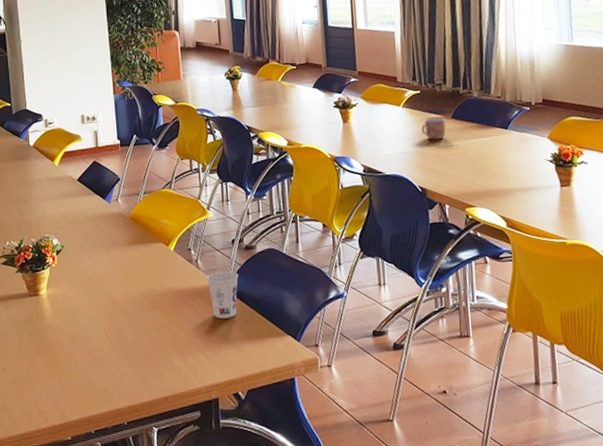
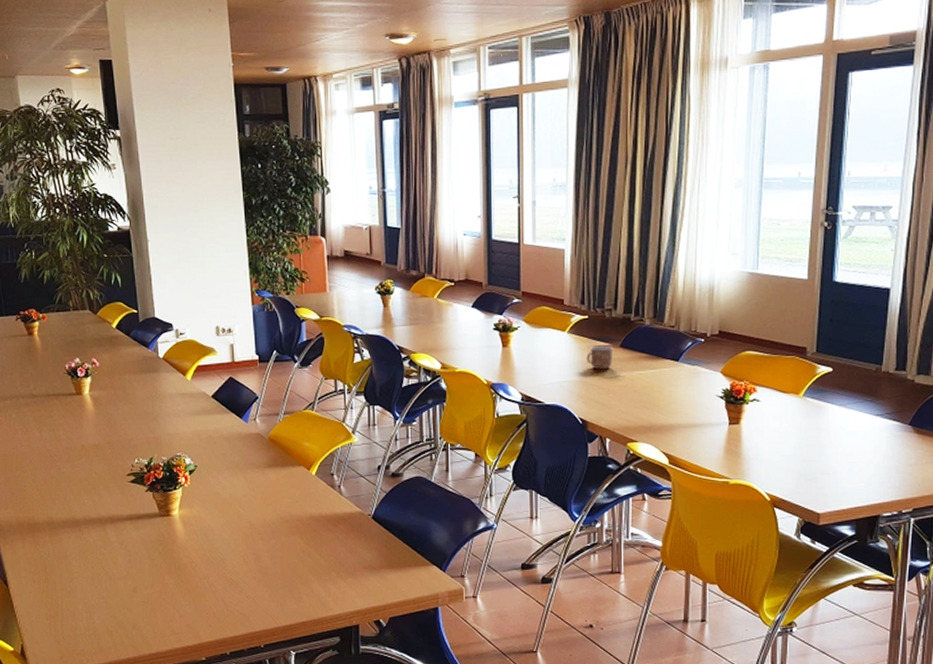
cup: present [206,270,238,319] -> none [349,497,383,546]

